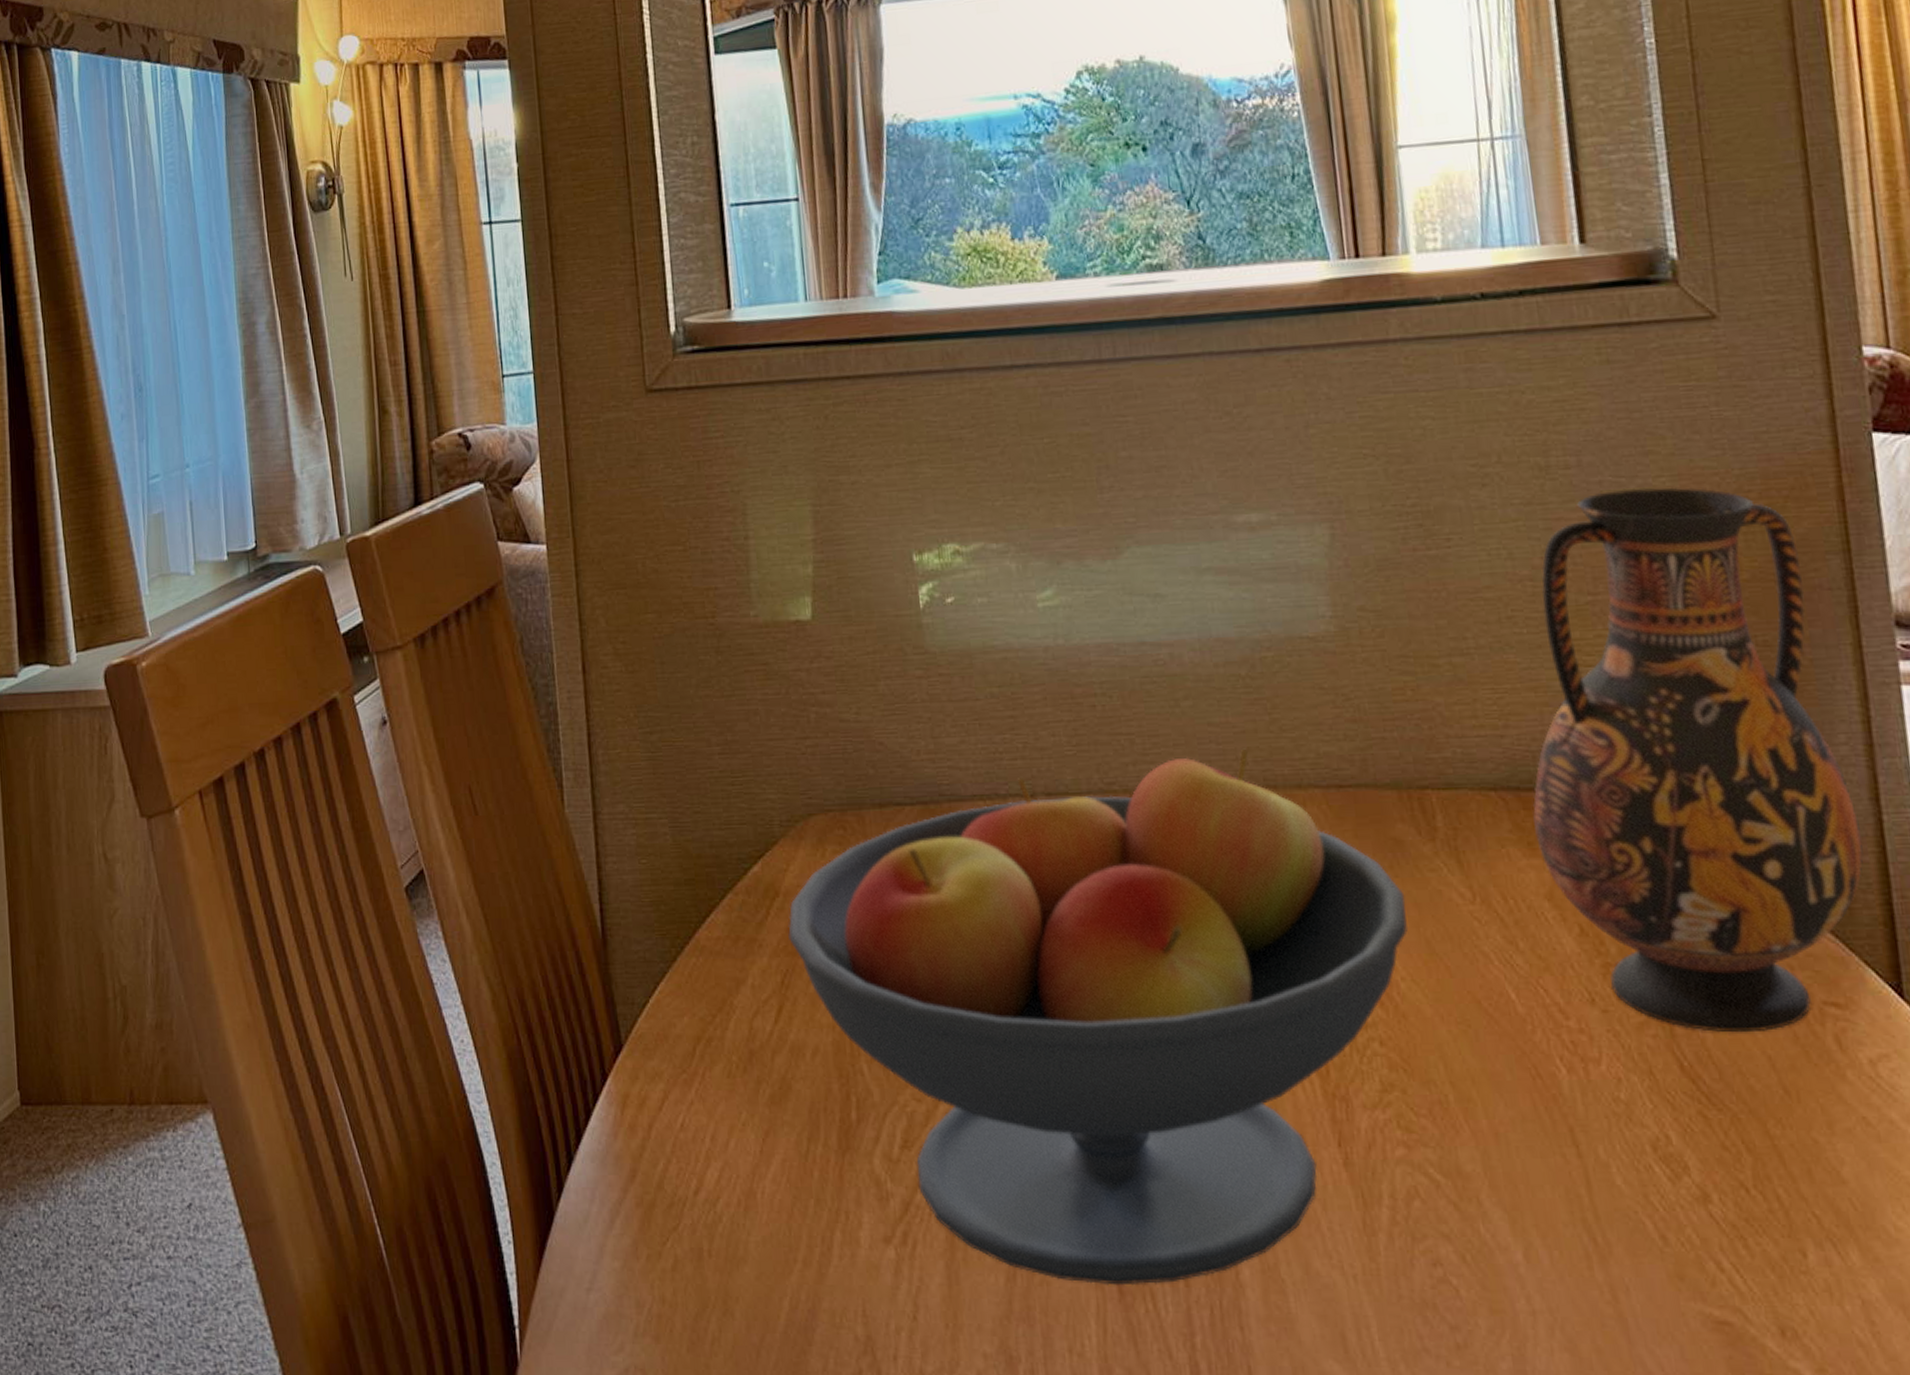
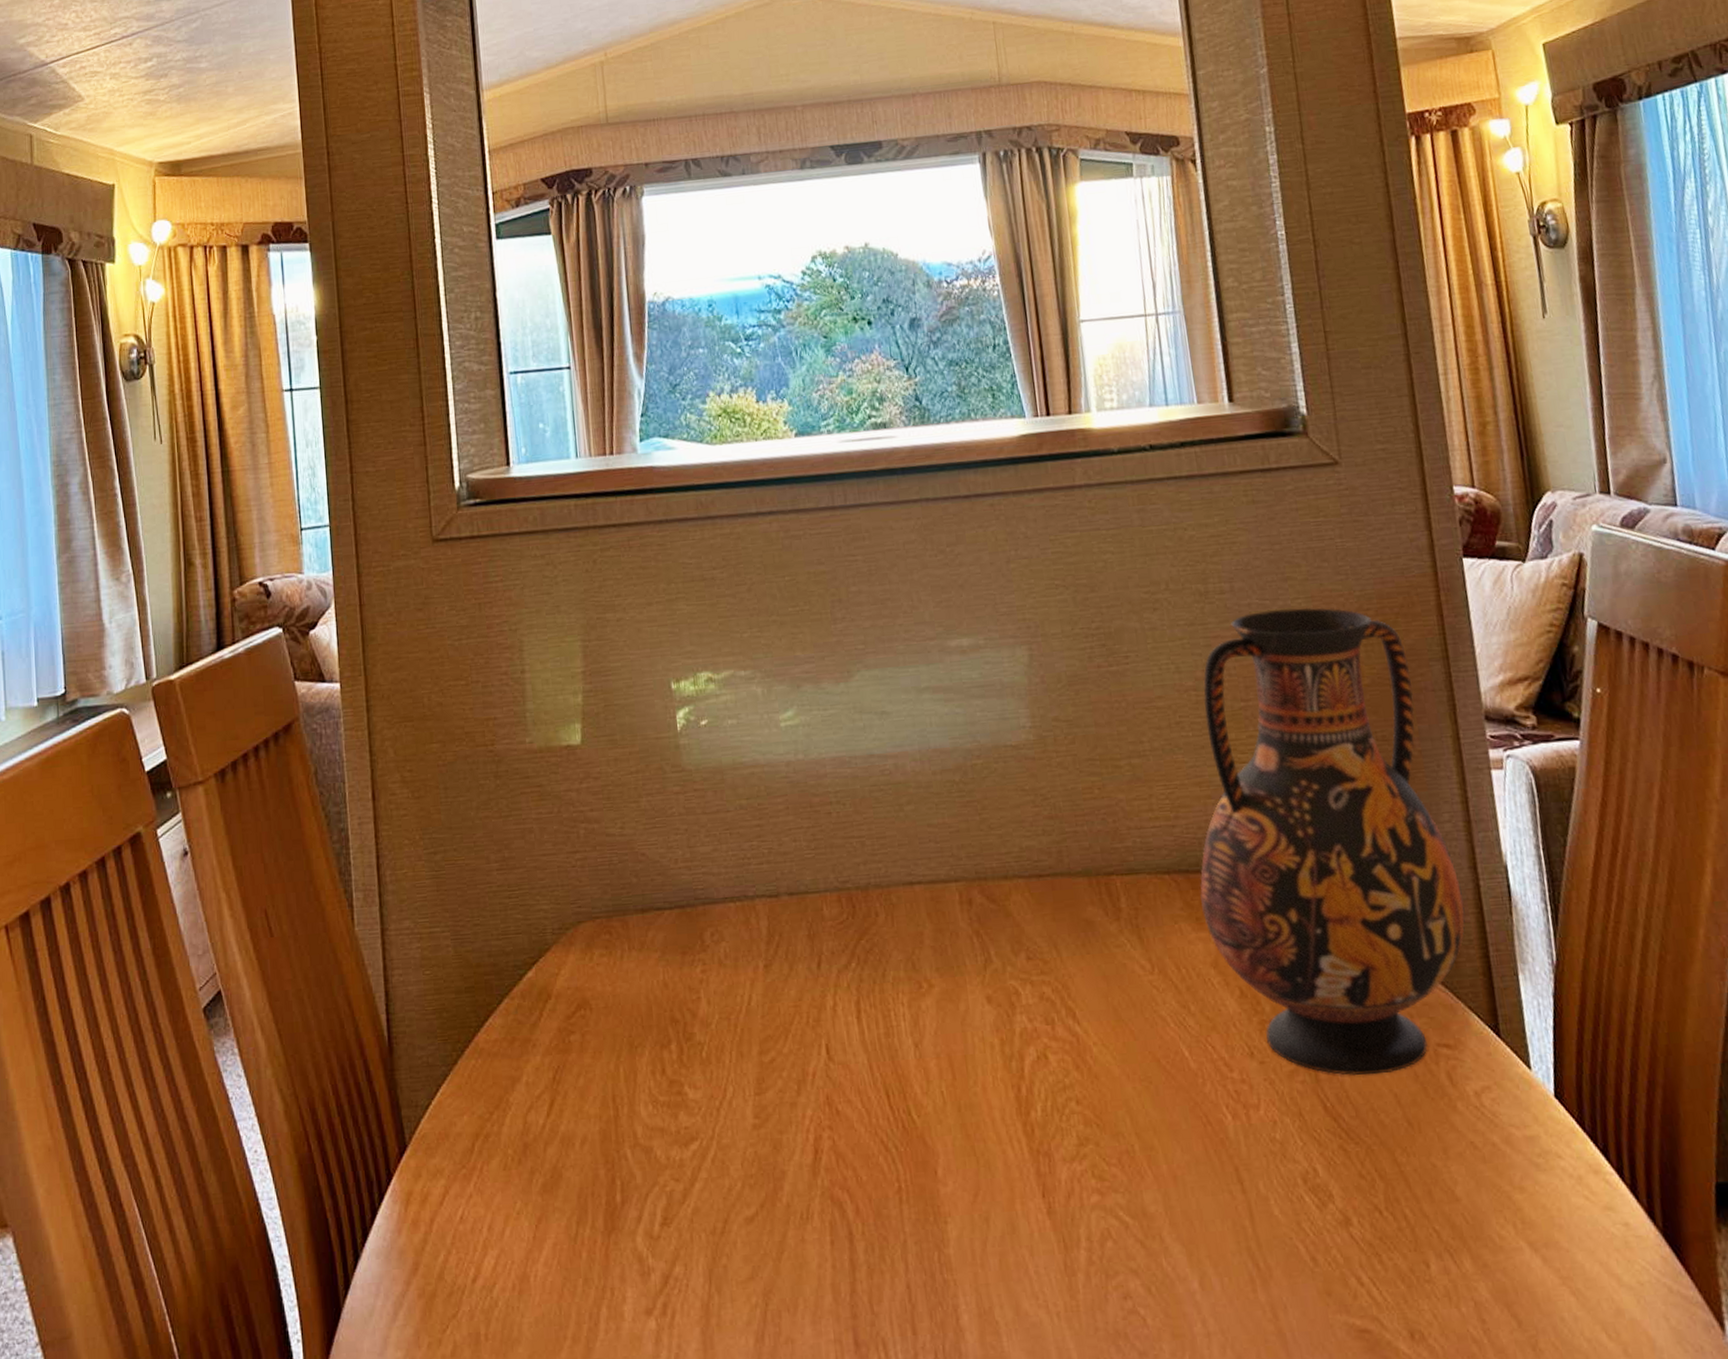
fruit bowl: present [788,748,1409,1286] -> none [559,845,1099,1339]

